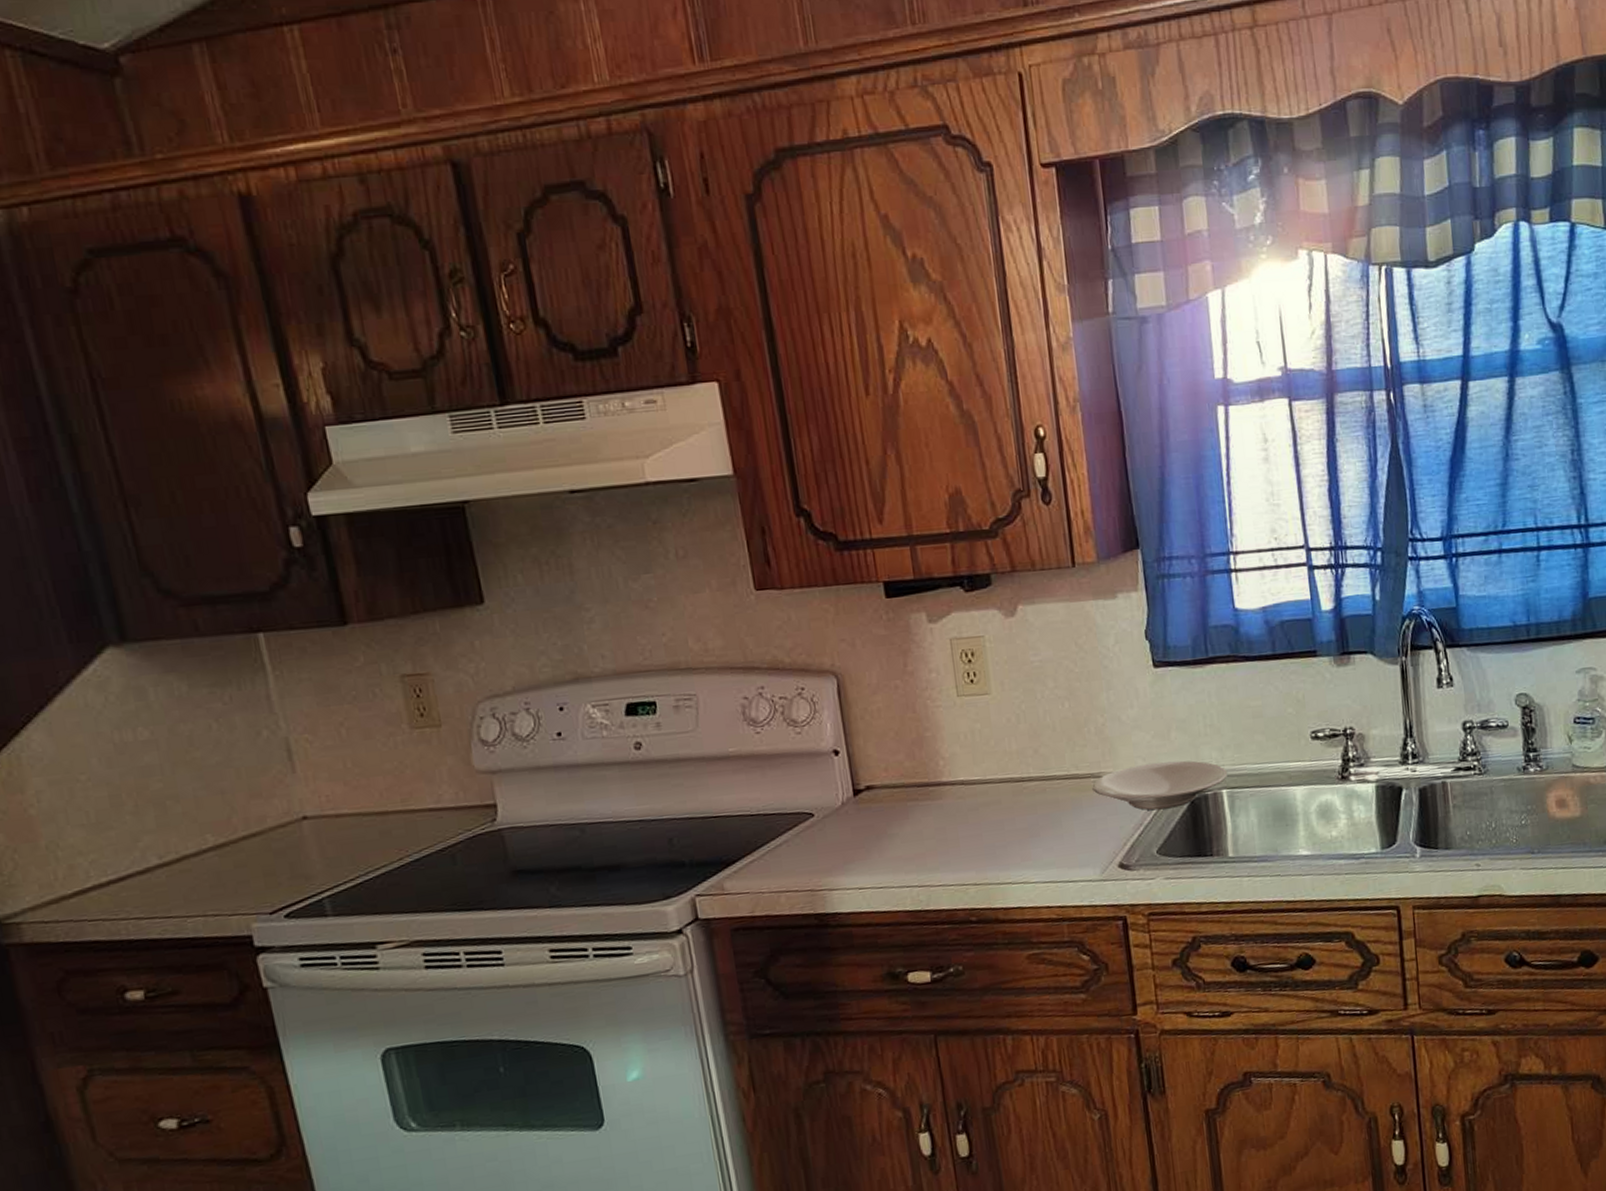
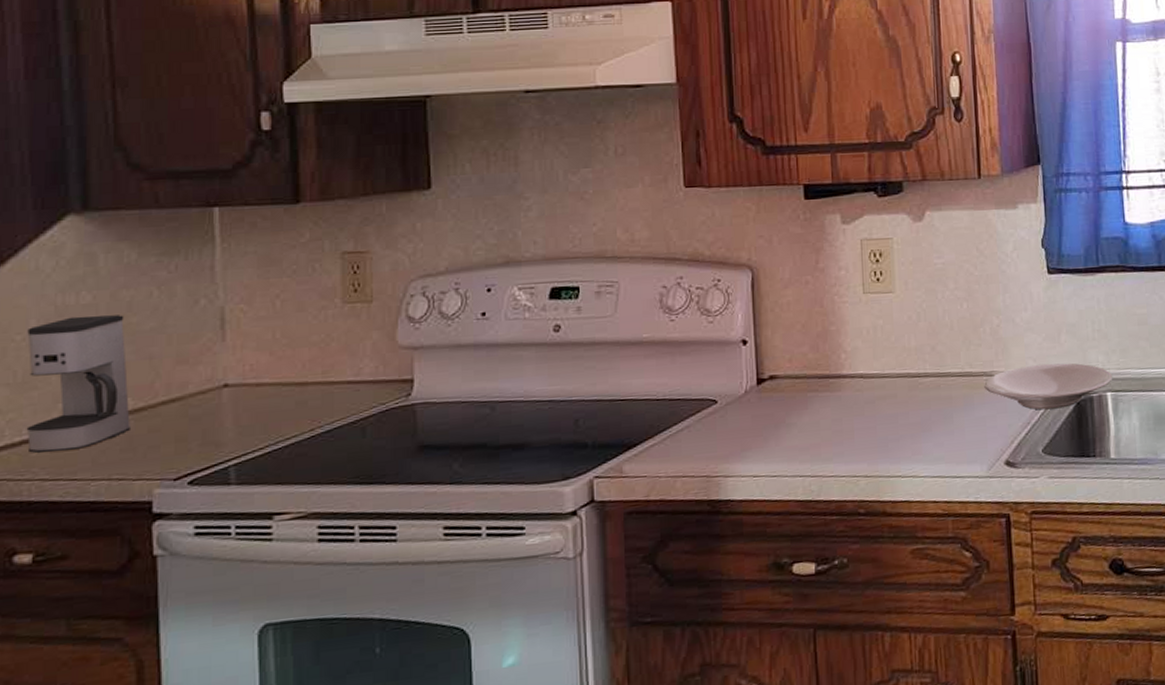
coffee maker: none [90,750,216,893] -> present [26,315,130,453]

